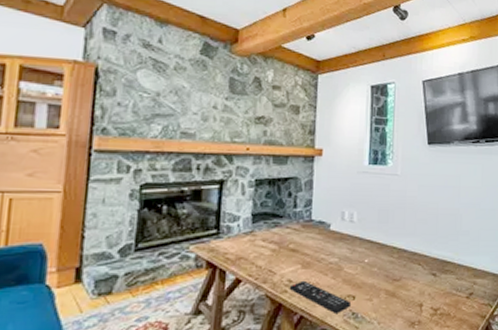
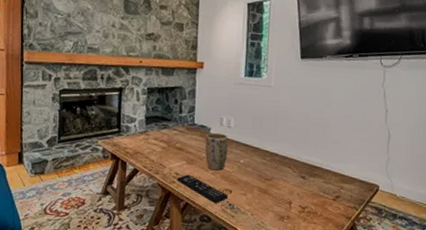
plant pot: none [323,229,351,274] -> present [205,132,228,171]

